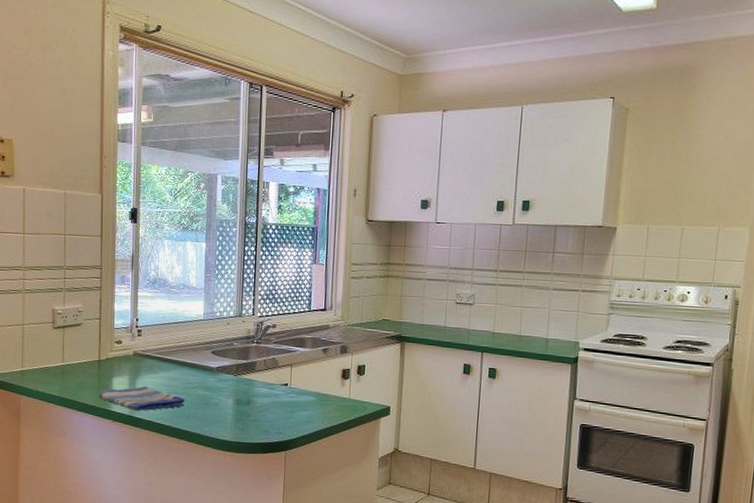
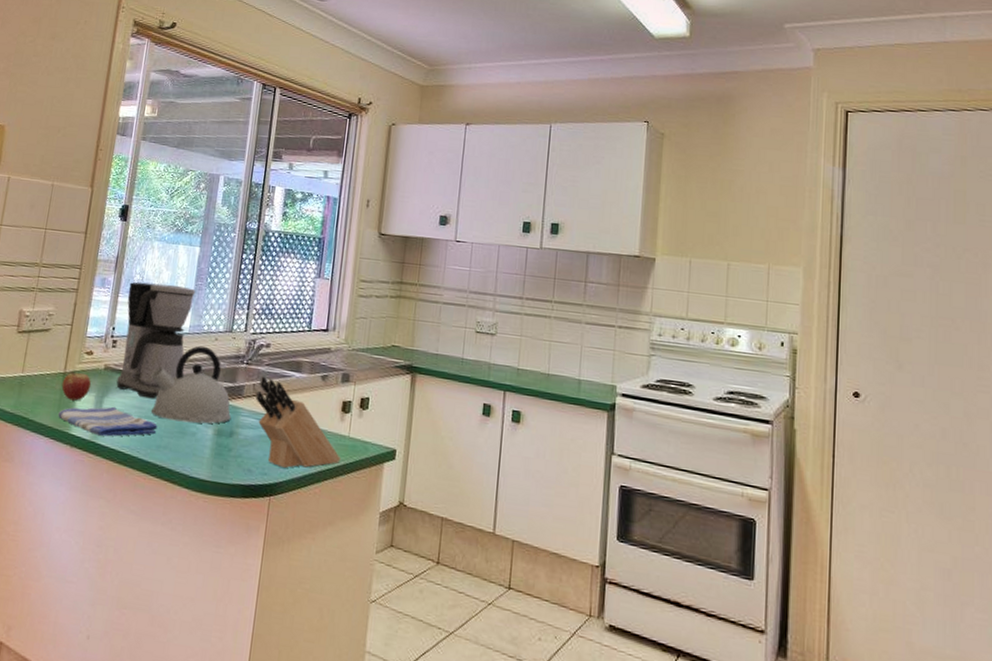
fruit: none [98,358,123,383] -> present [61,371,91,401]
coffee maker: none [145,277,206,378] -> present [116,282,196,399]
kettle: none [174,330,248,396] -> present [150,345,232,424]
knife block: none [267,353,344,427] -> present [256,376,342,468]

